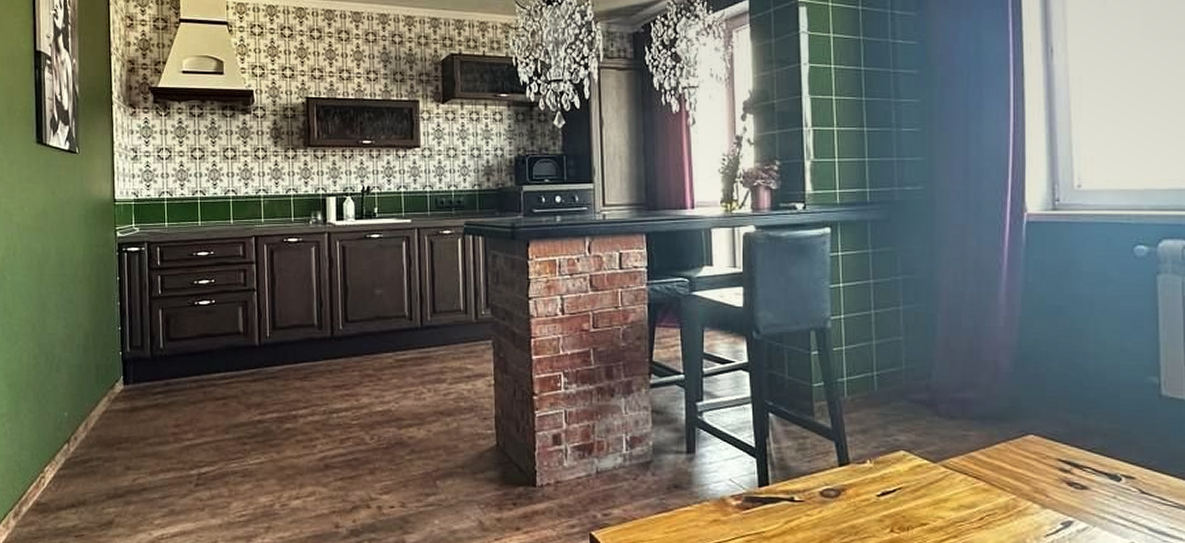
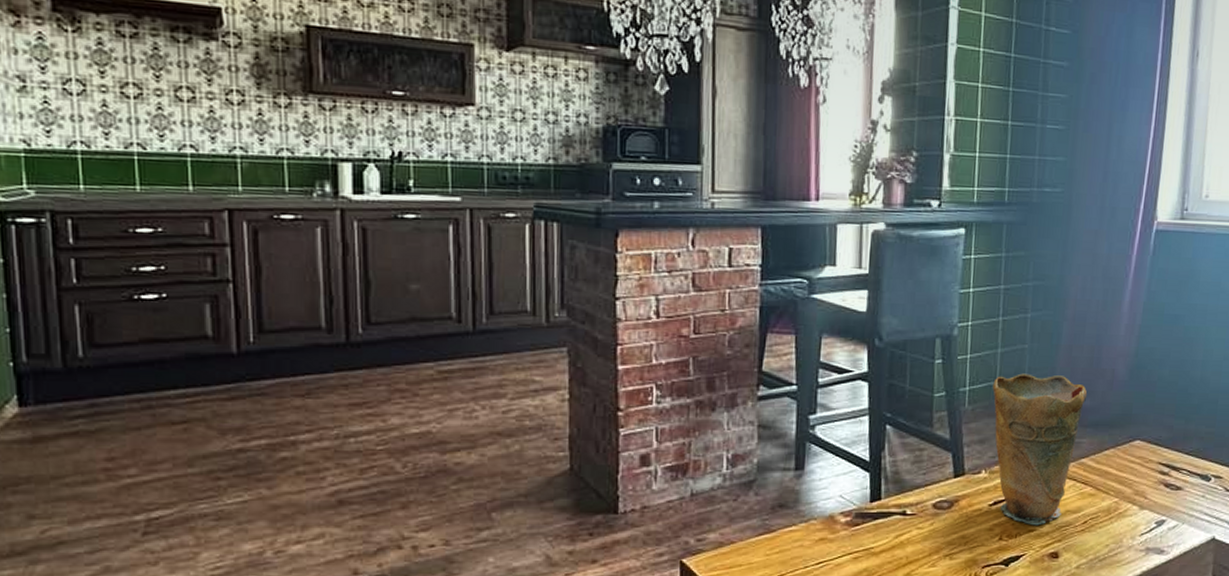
vase: none [871,365,971,520] -> present [993,373,1088,526]

